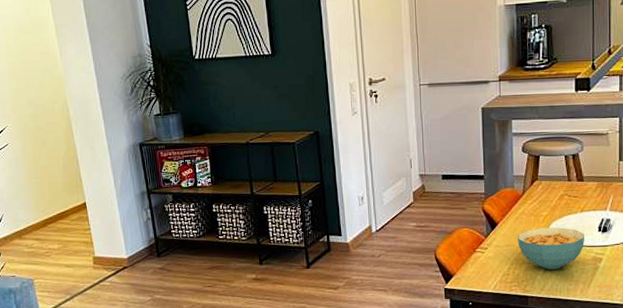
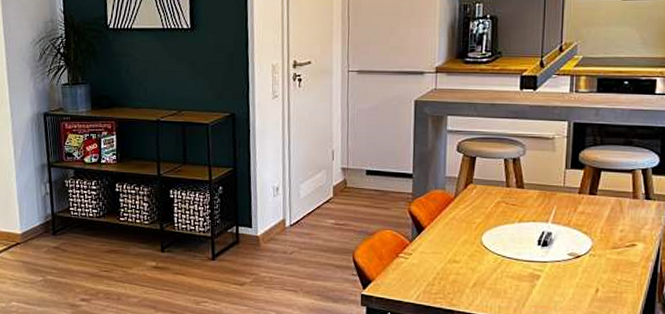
cereal bowl: present [518,227,584,270] -> none [446,236,521,283]

